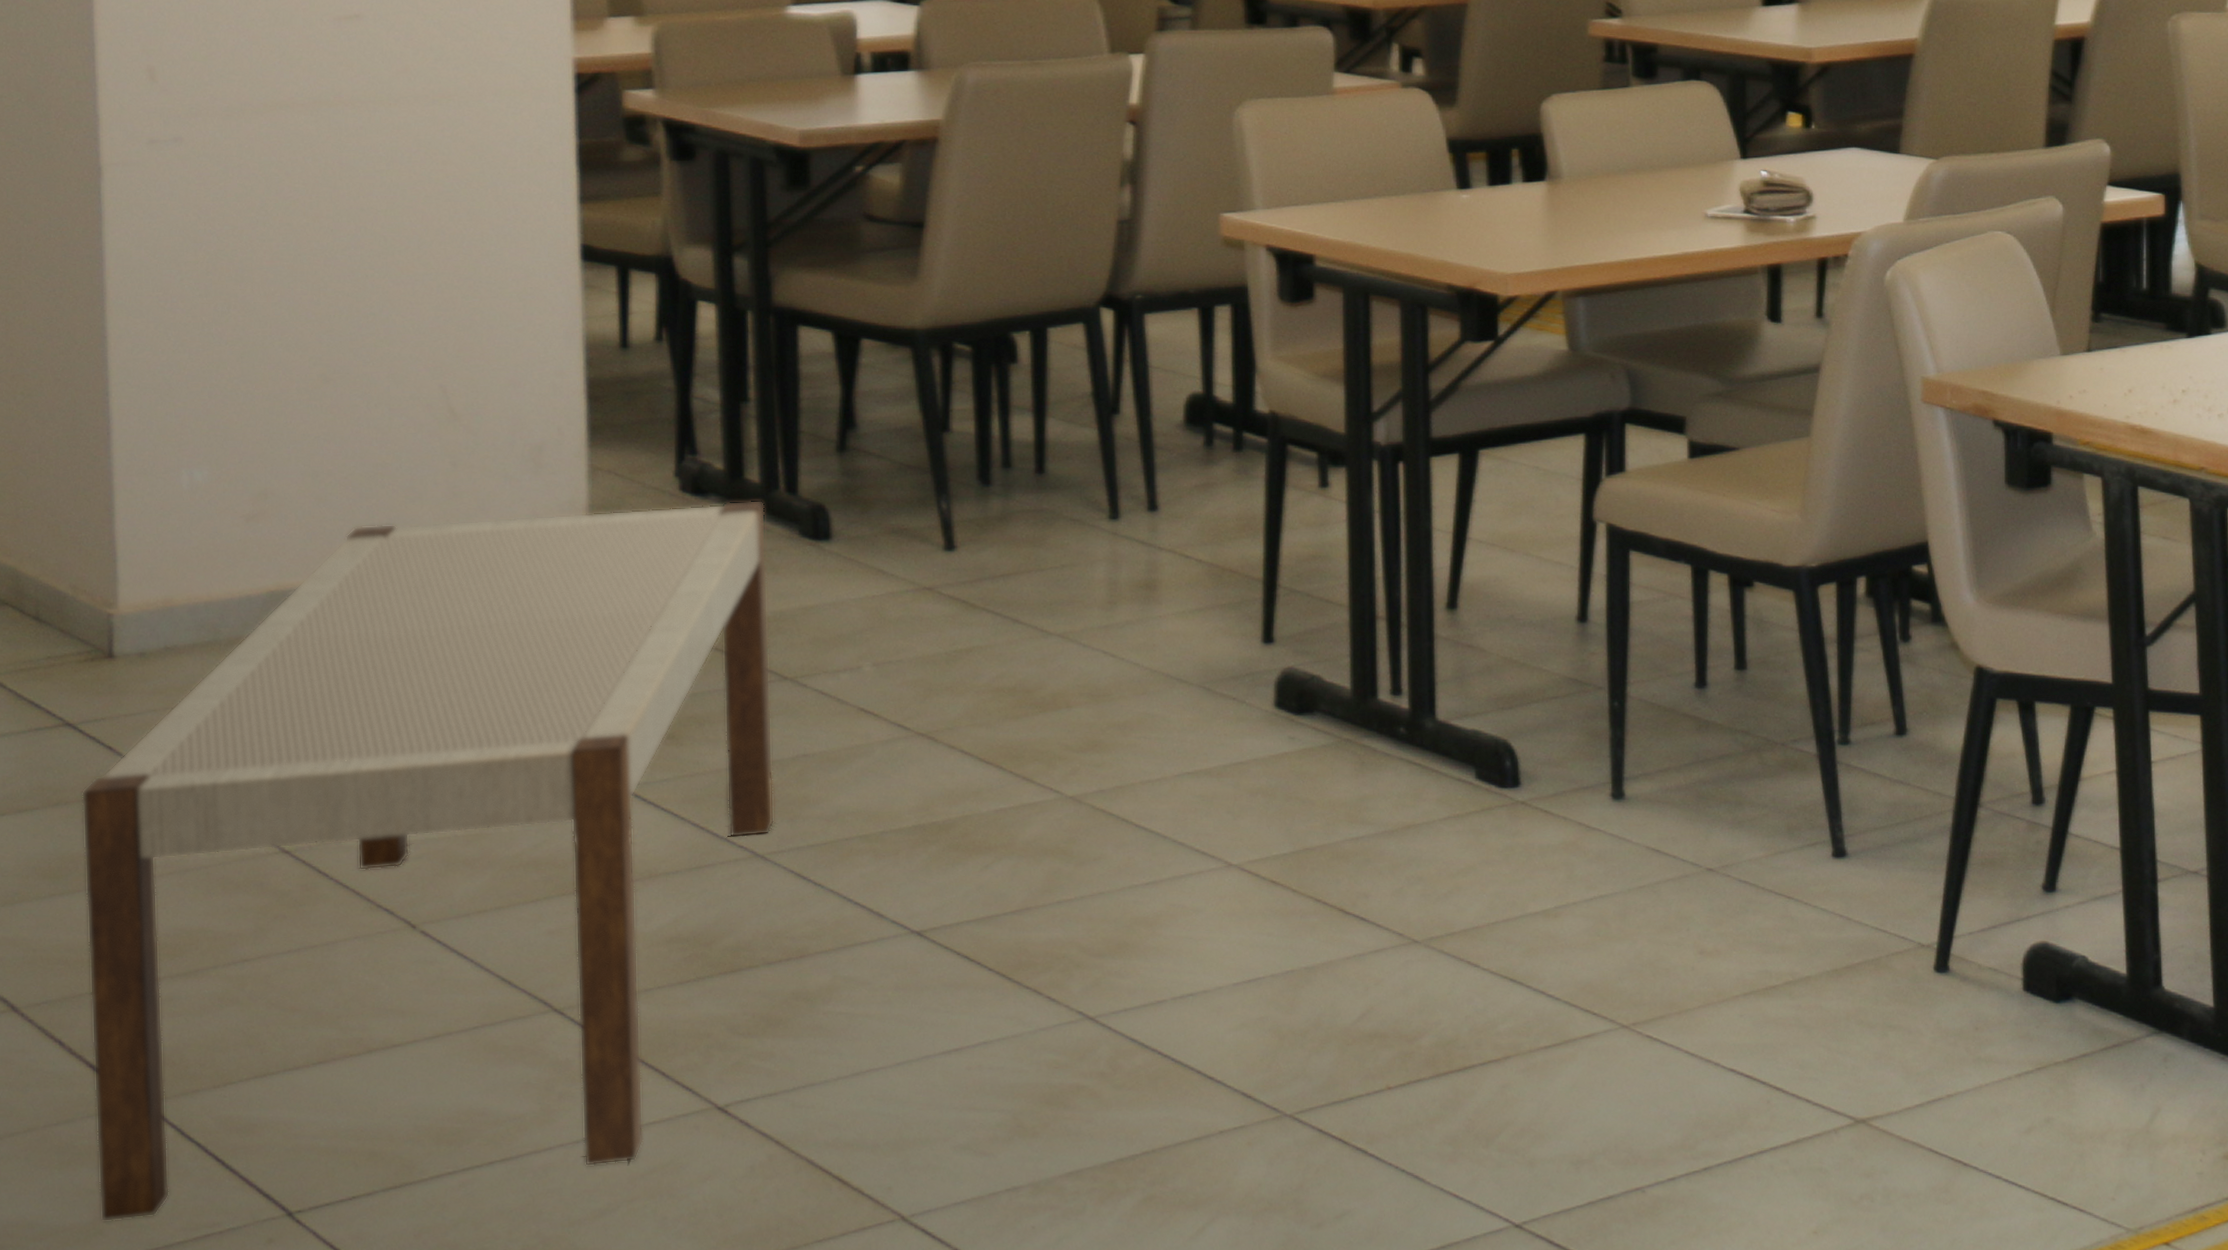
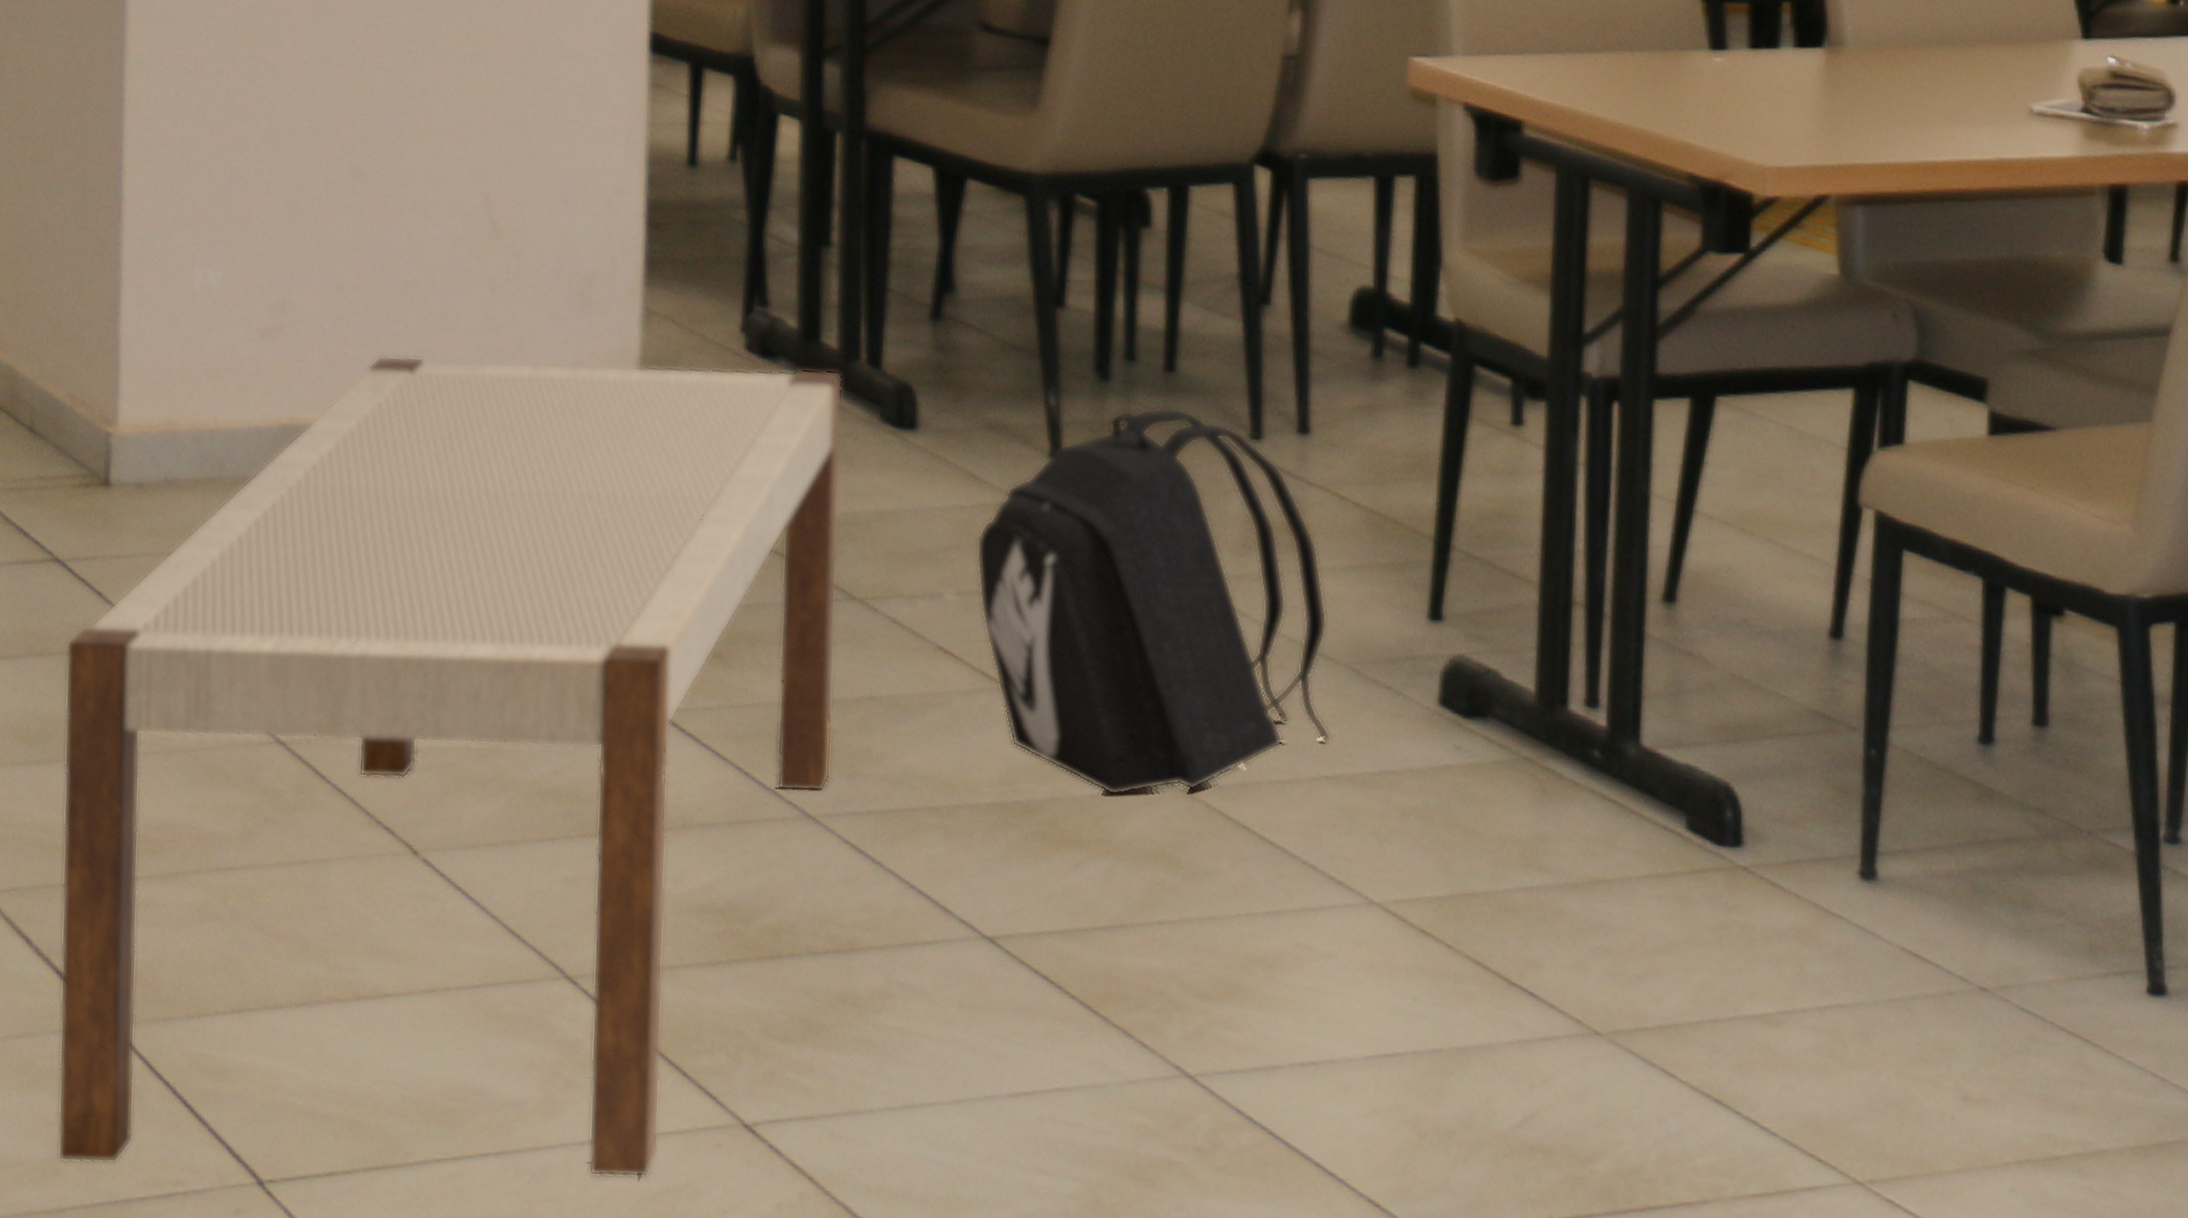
backpack: none [887,501,1190,808] -> present [976,407,1331,796]

